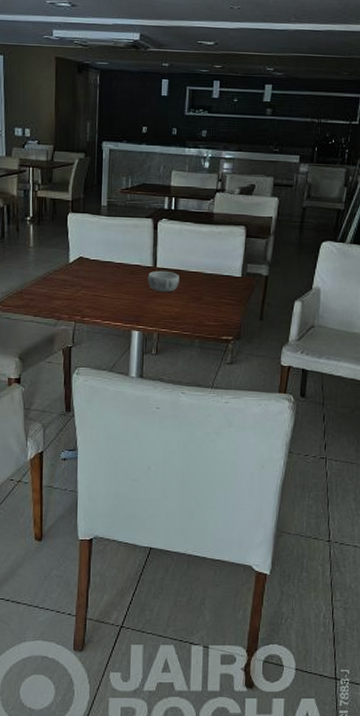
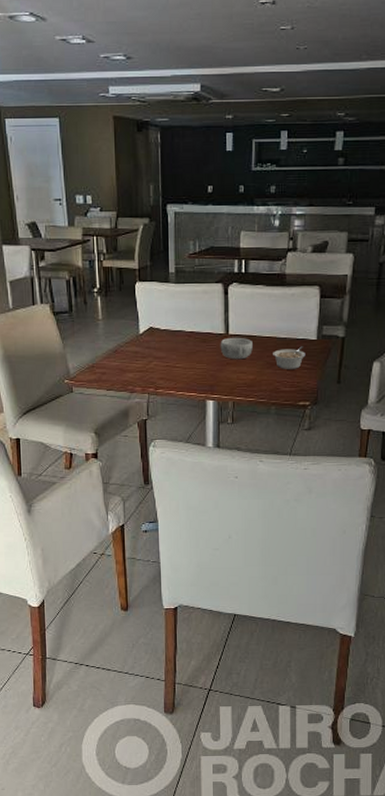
legume: none [198,282,230,304] -> present [273,346,306,369]

